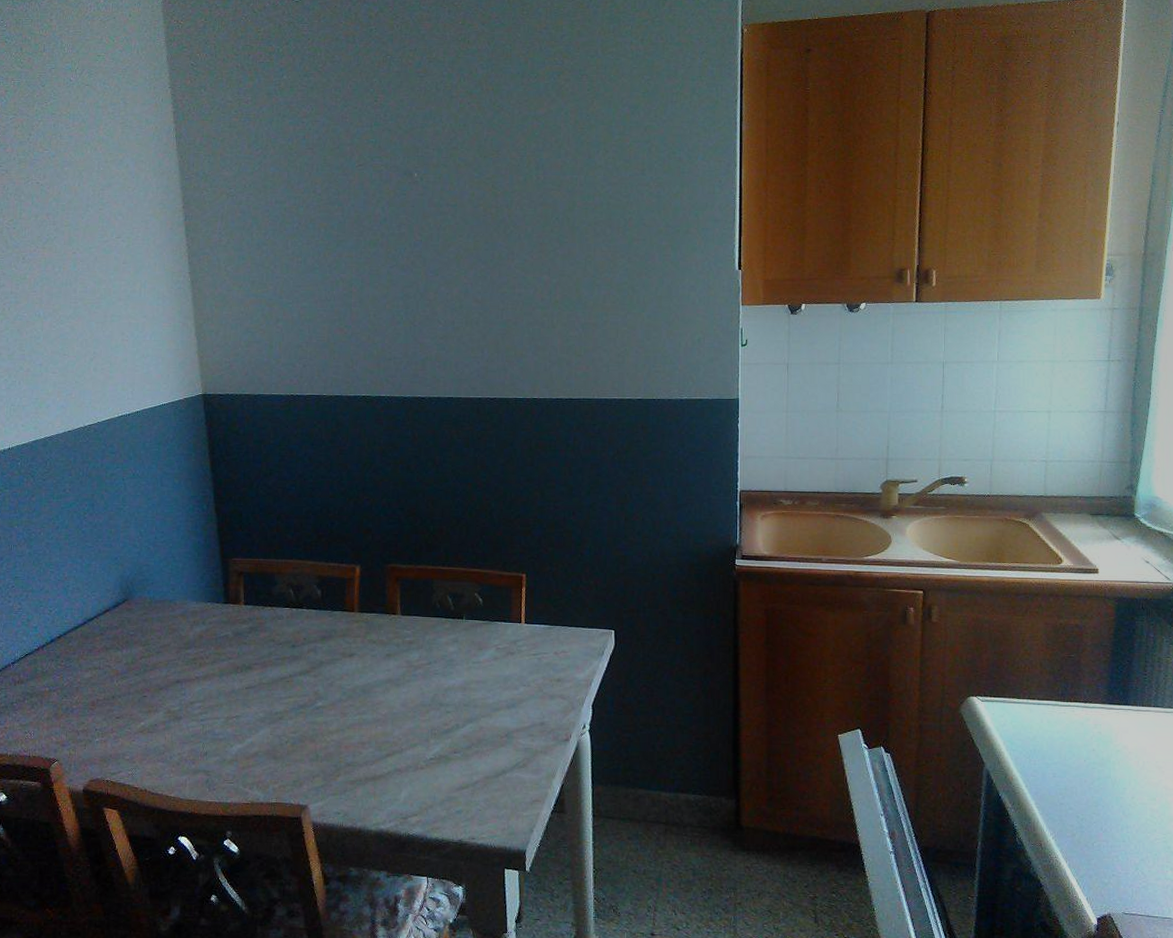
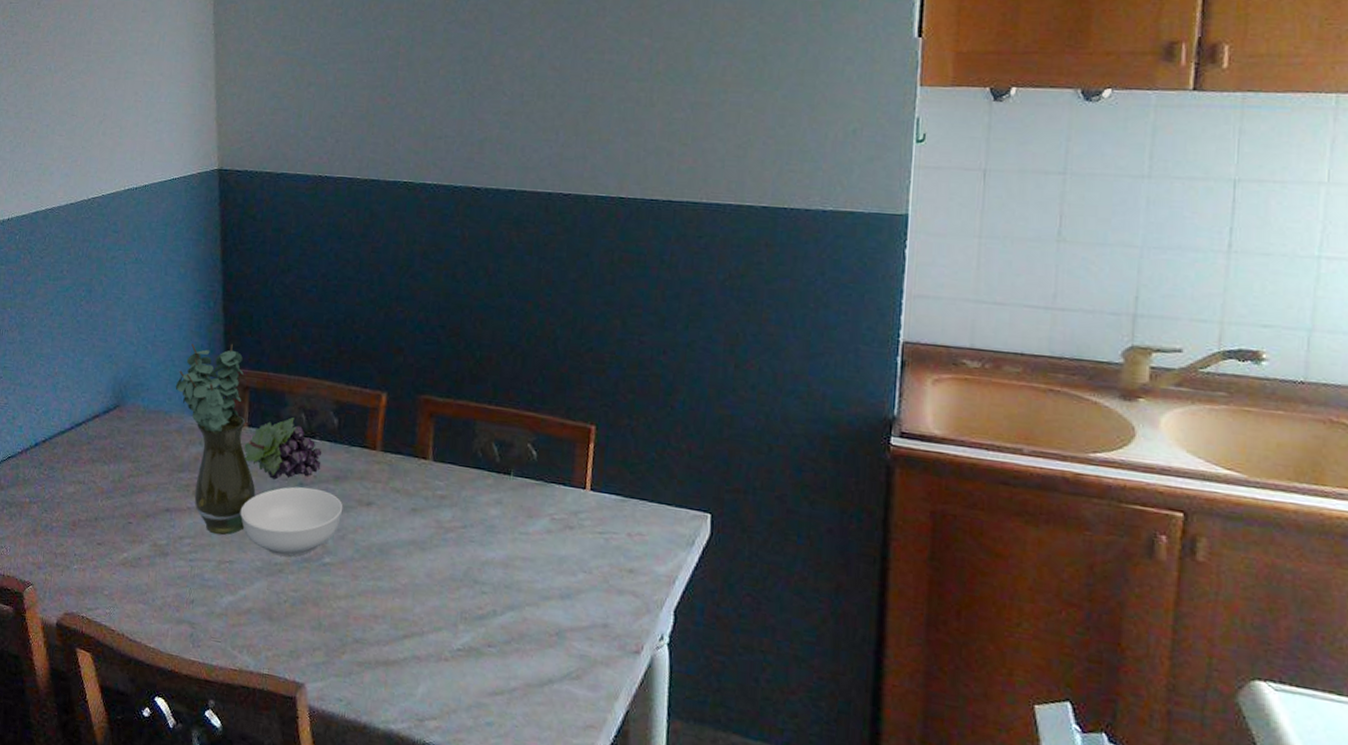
vase: none [177,538,255,696] -> present [175,343,256,535]
fruit: none [242,593,310,645] -> present [244,418,322,480]
bowl: none [242,648,330,706] -> present [240,486,344,557]

